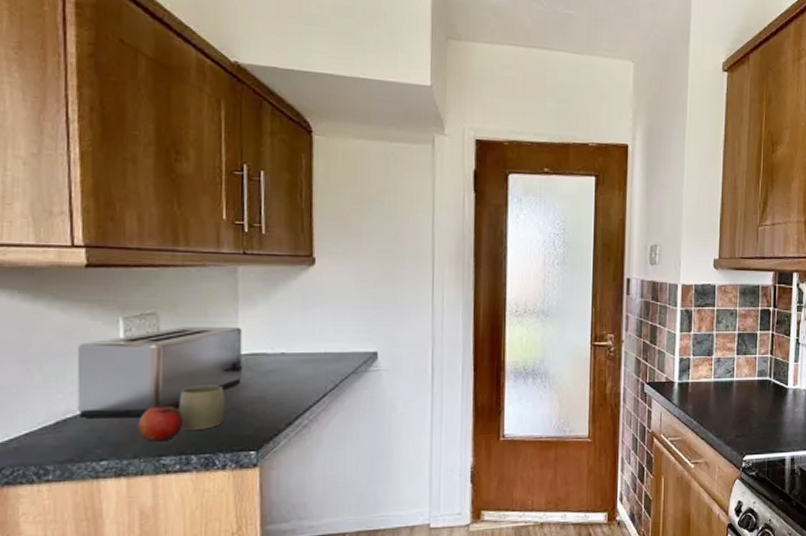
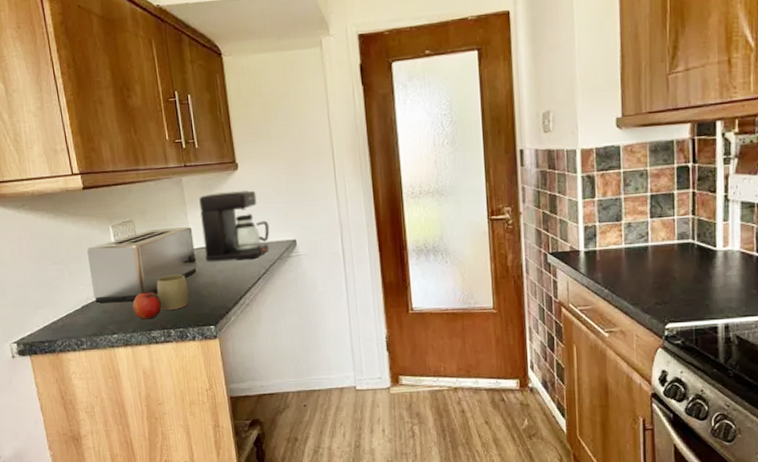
coffee maker: none [255,290,346,371] -> present [199,190,270,261]

